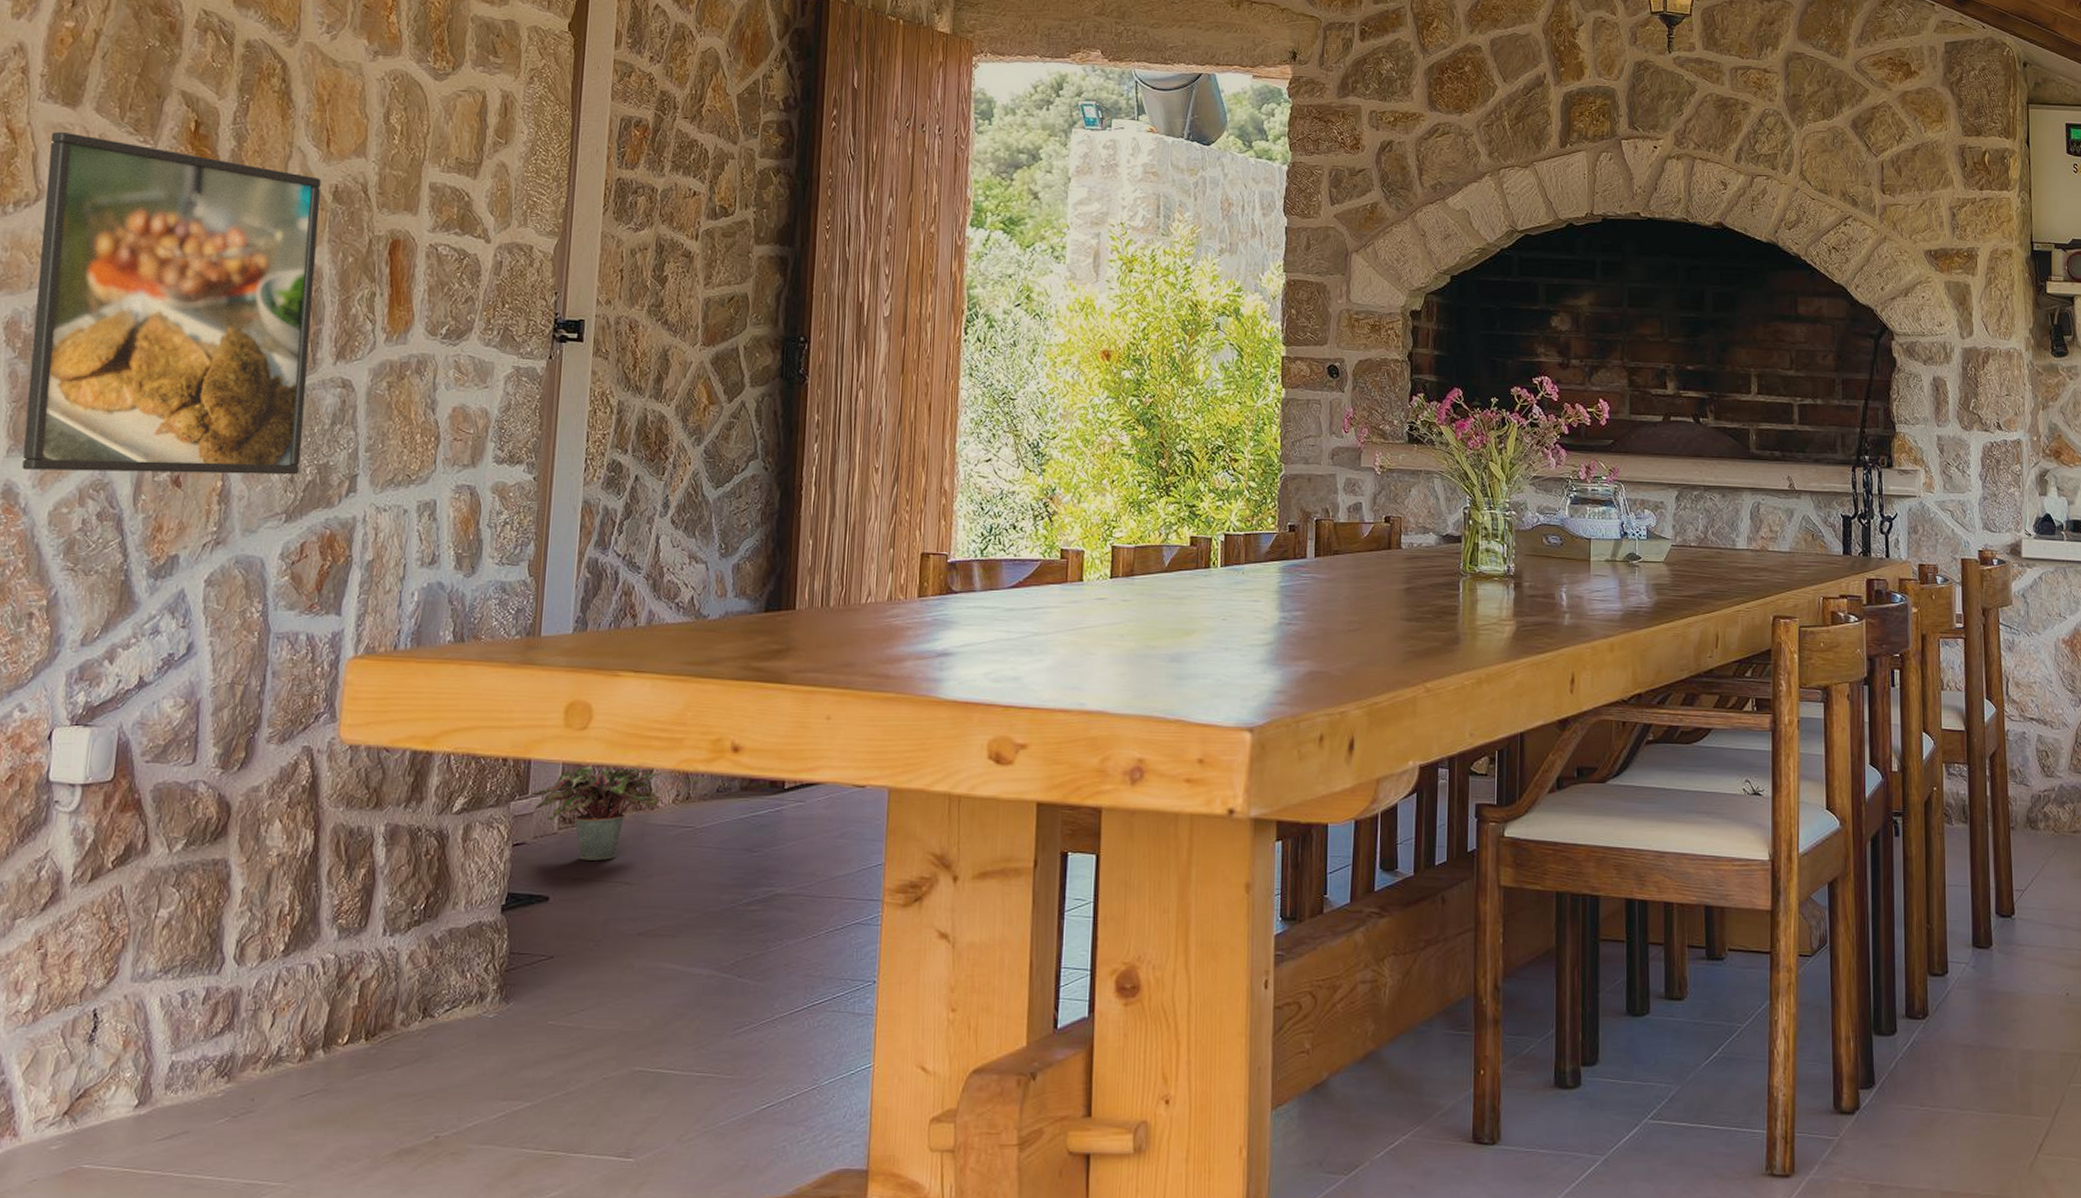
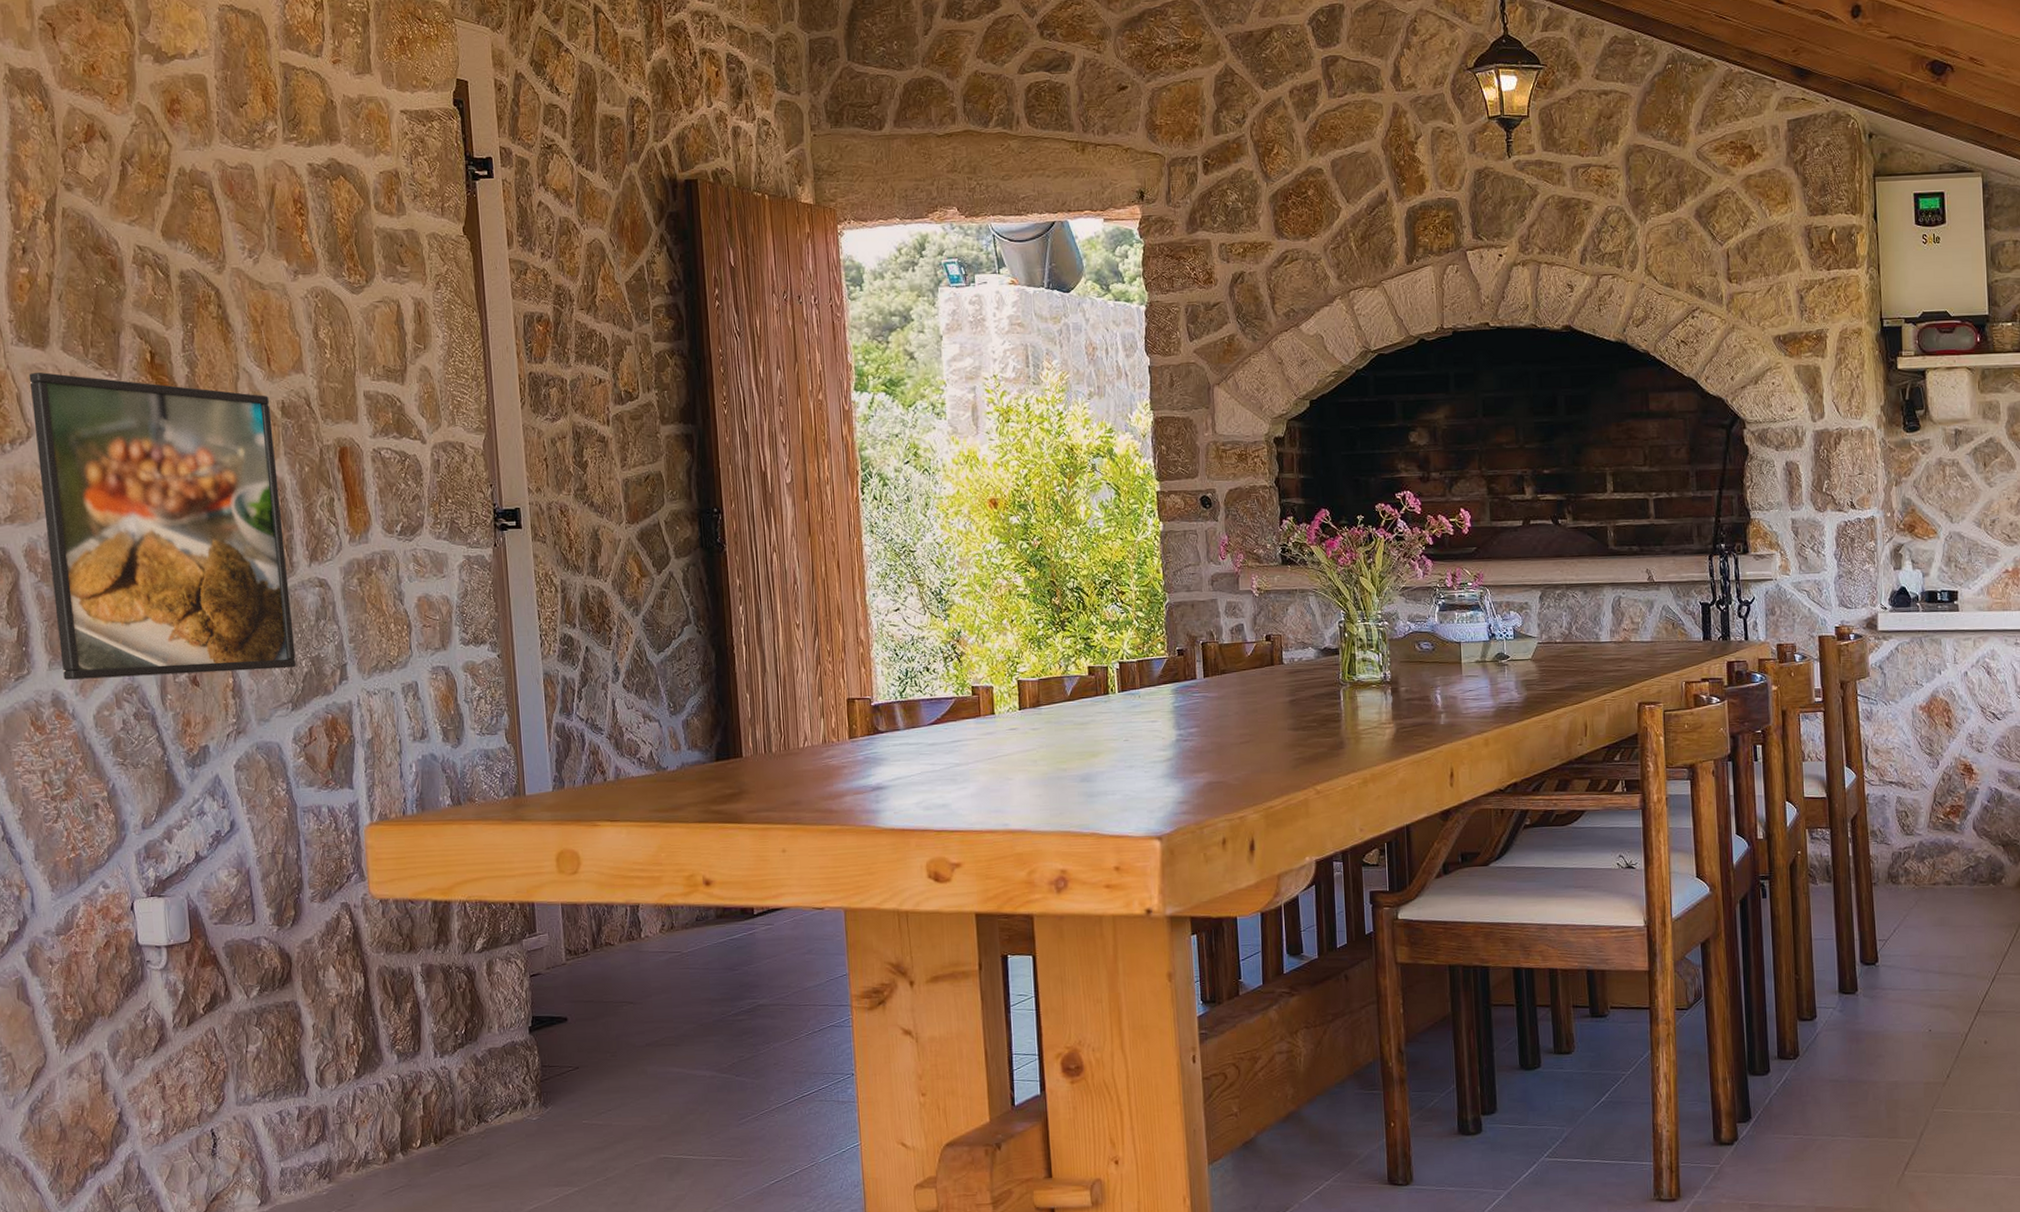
potted plant: present [527,765,663,860] -> none [536,904,651,985]

